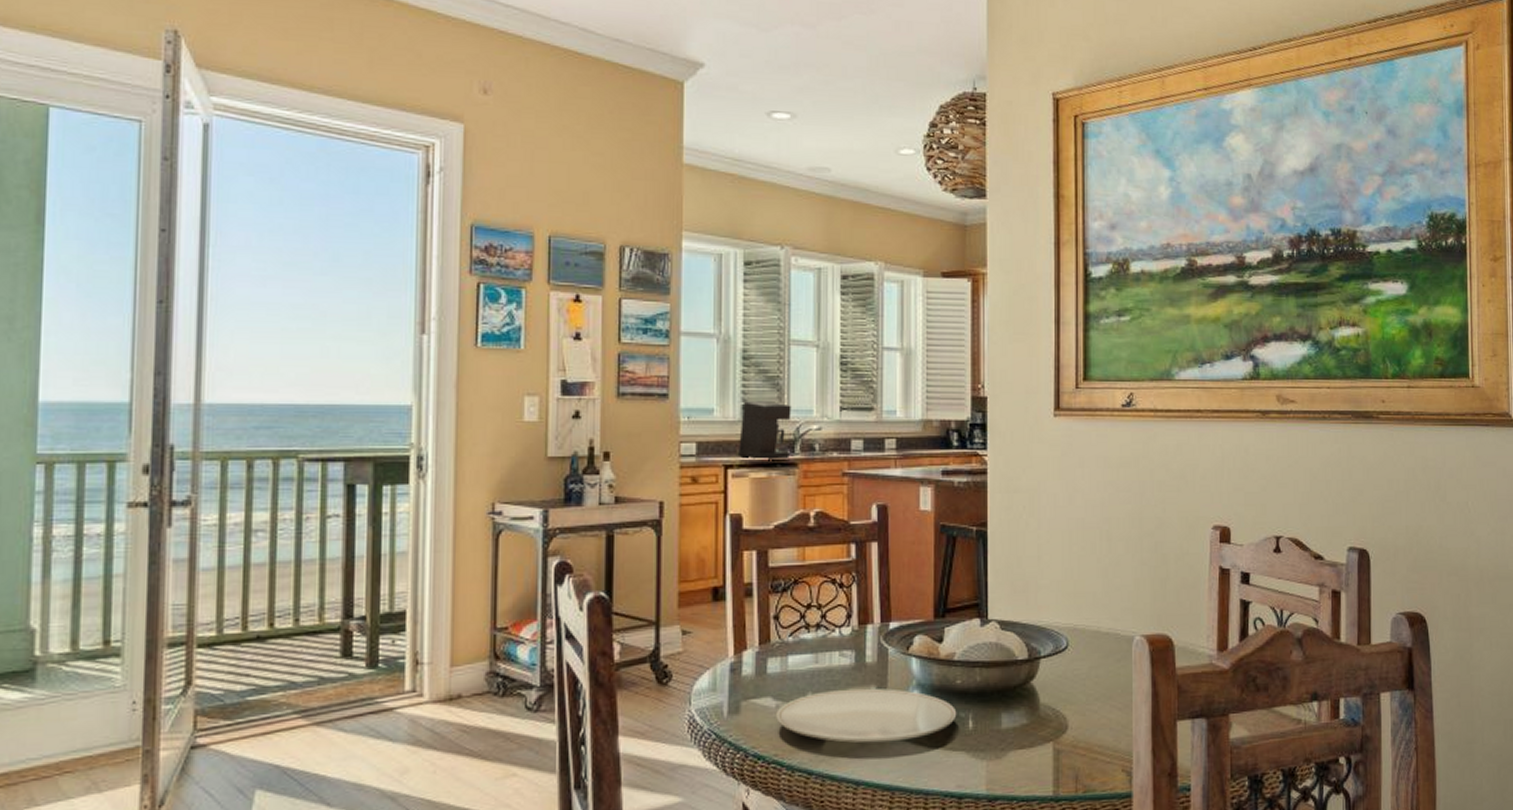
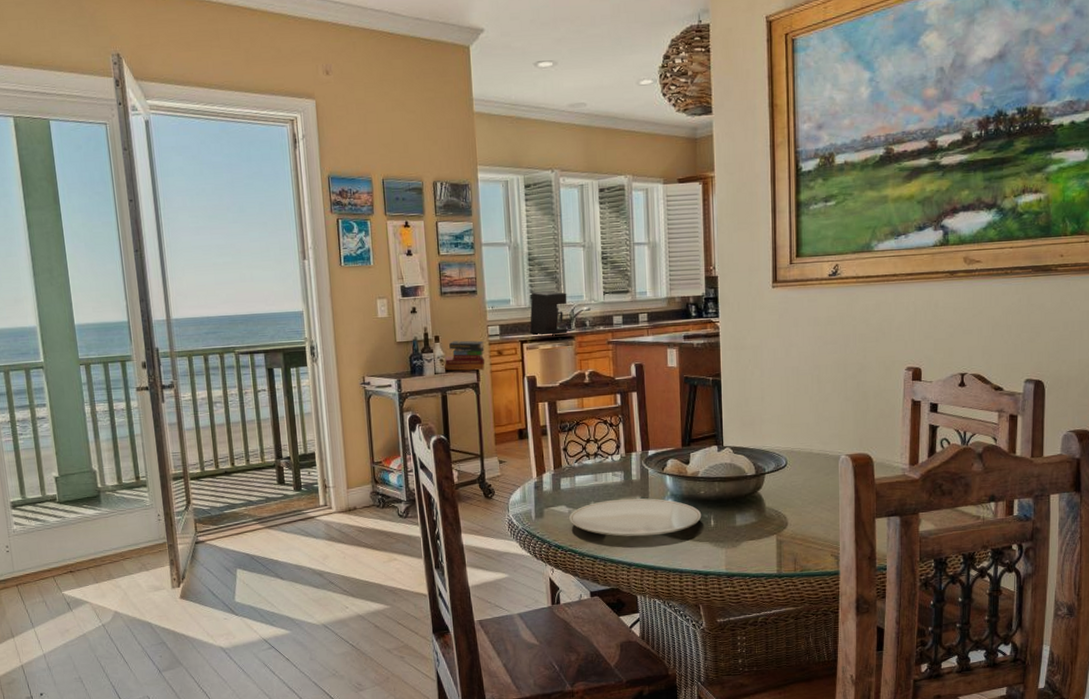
books: none [613,460,673,503] -> present [444,340,485,371]

